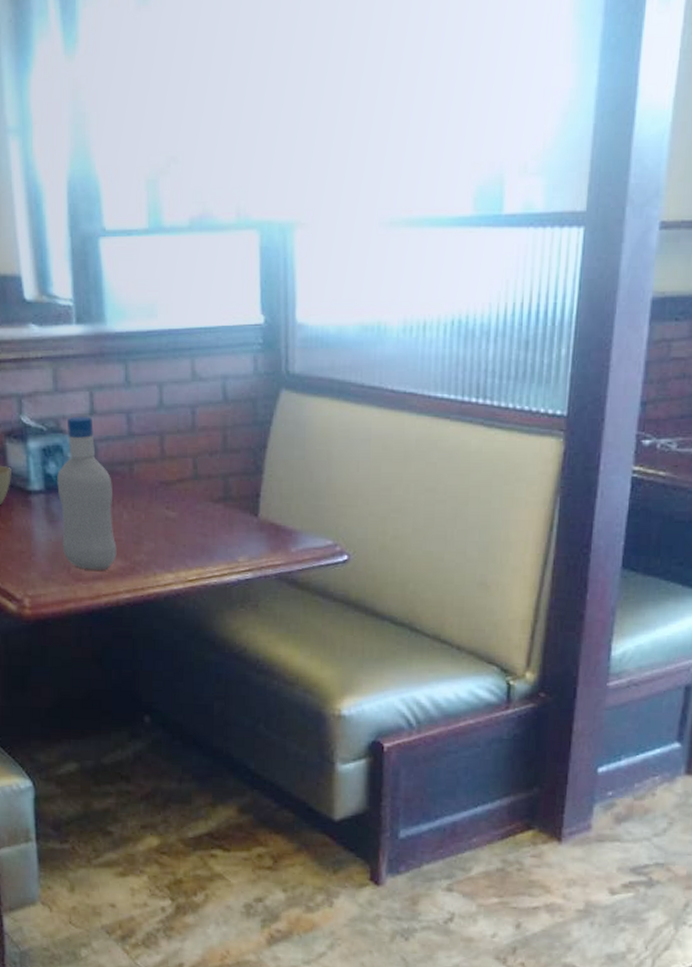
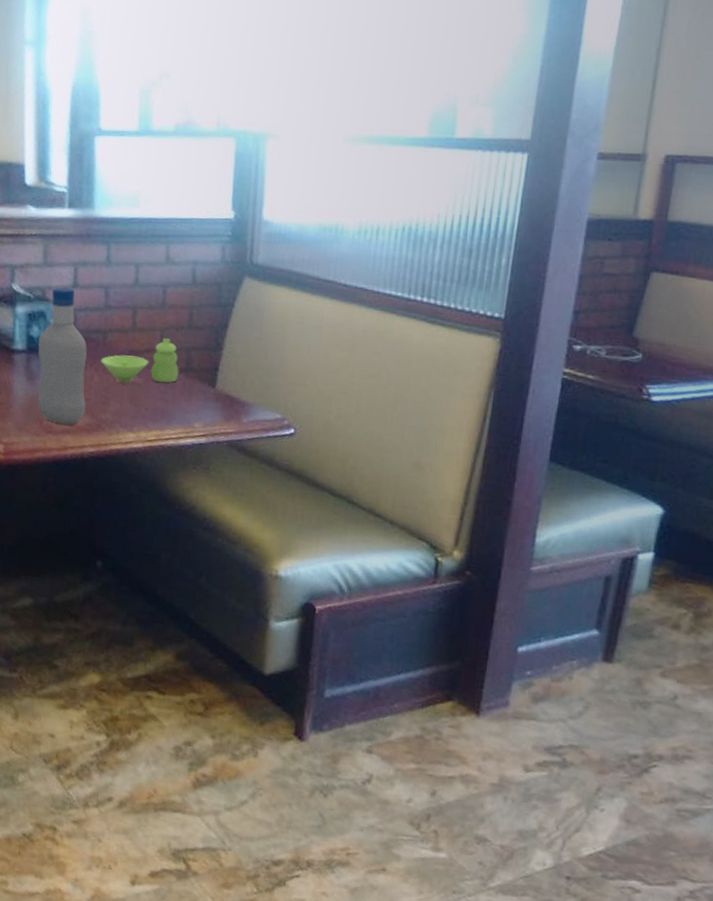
condiment set: none [128,465,217,520] -> present [100,338,179,384]

